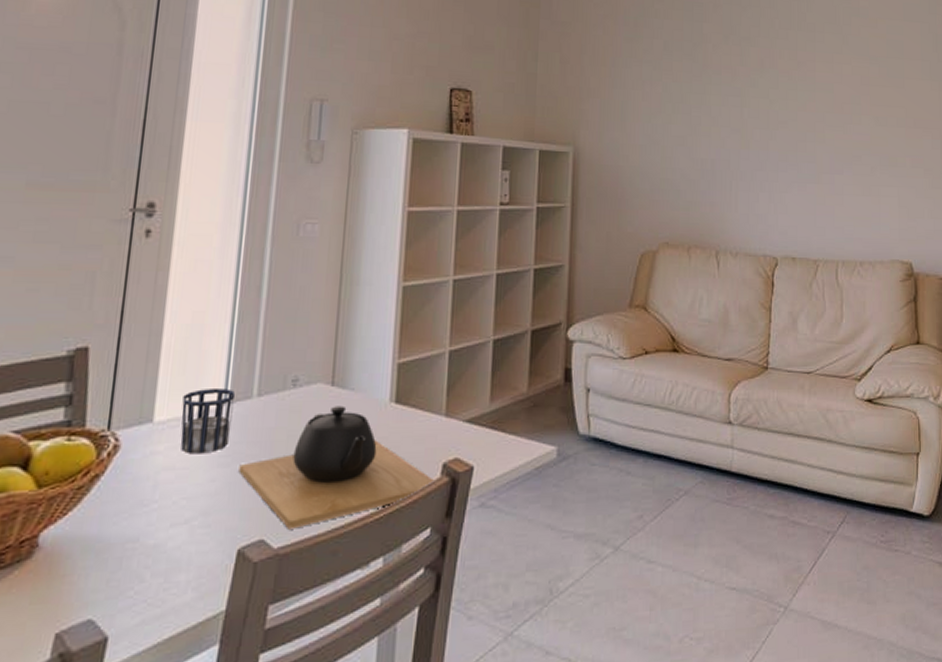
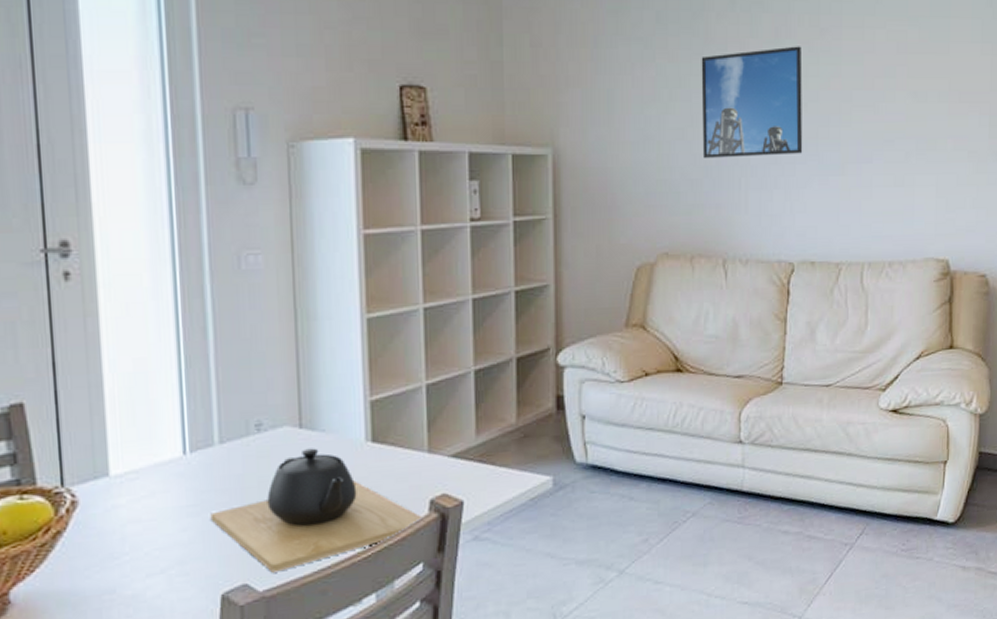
cup: present [180,388,236,454] -> none [138,437,196,505]
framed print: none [699,74,784,164] -> present [701,46,803,158]

